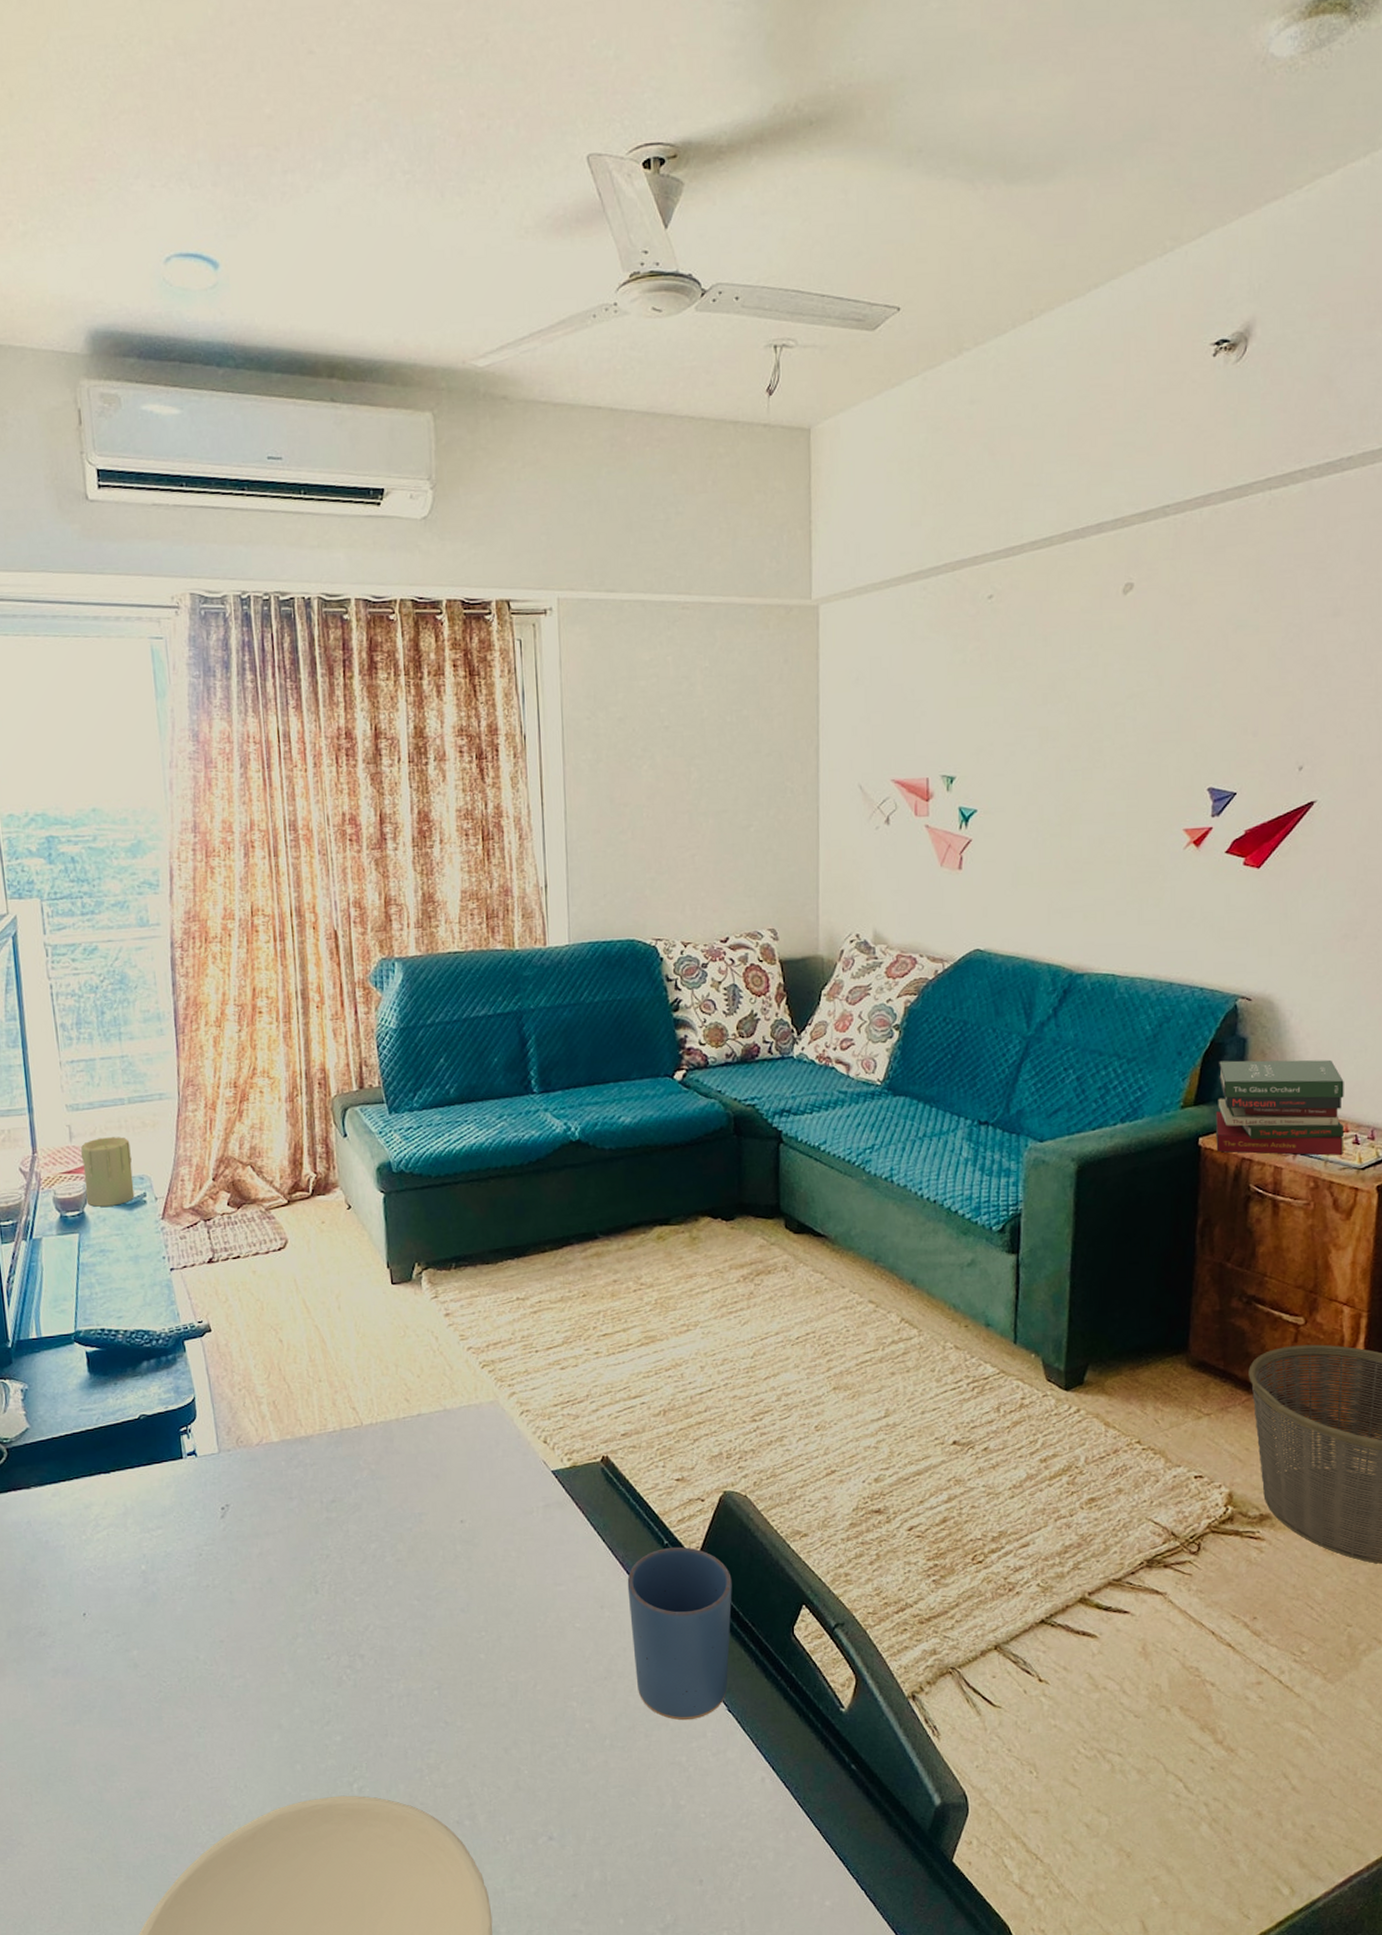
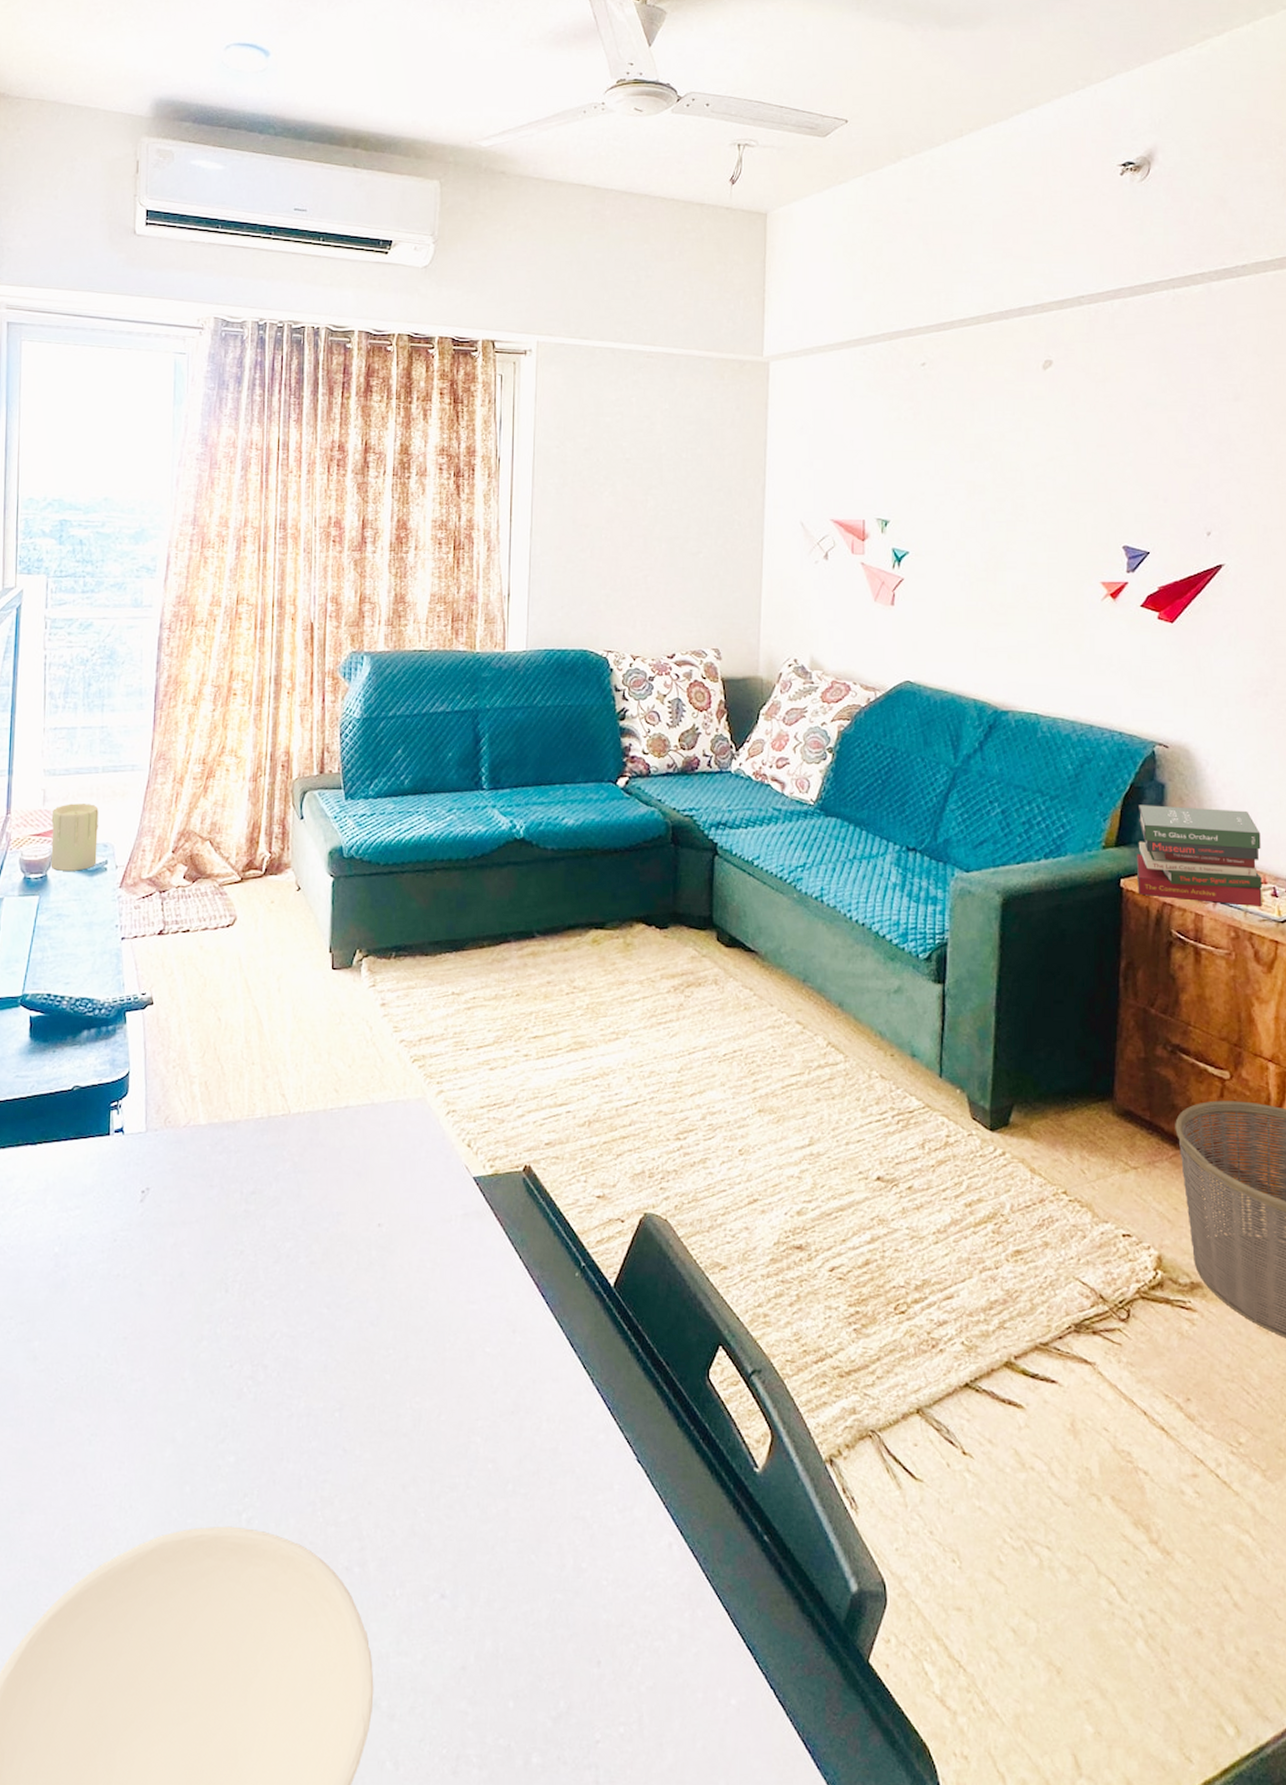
mug: present [627,1546,732,1721] -> none [541,1270,648,1469]

